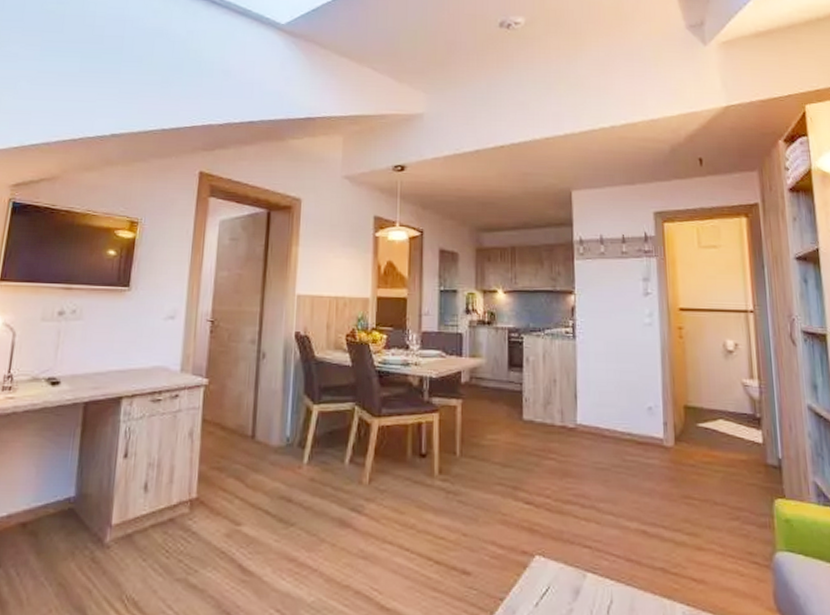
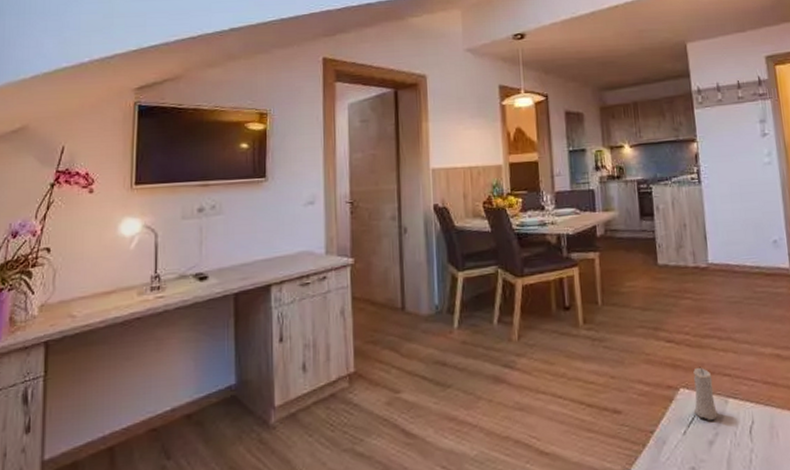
candle: none [549,534,574,595] -> present [693,367,718,421]

